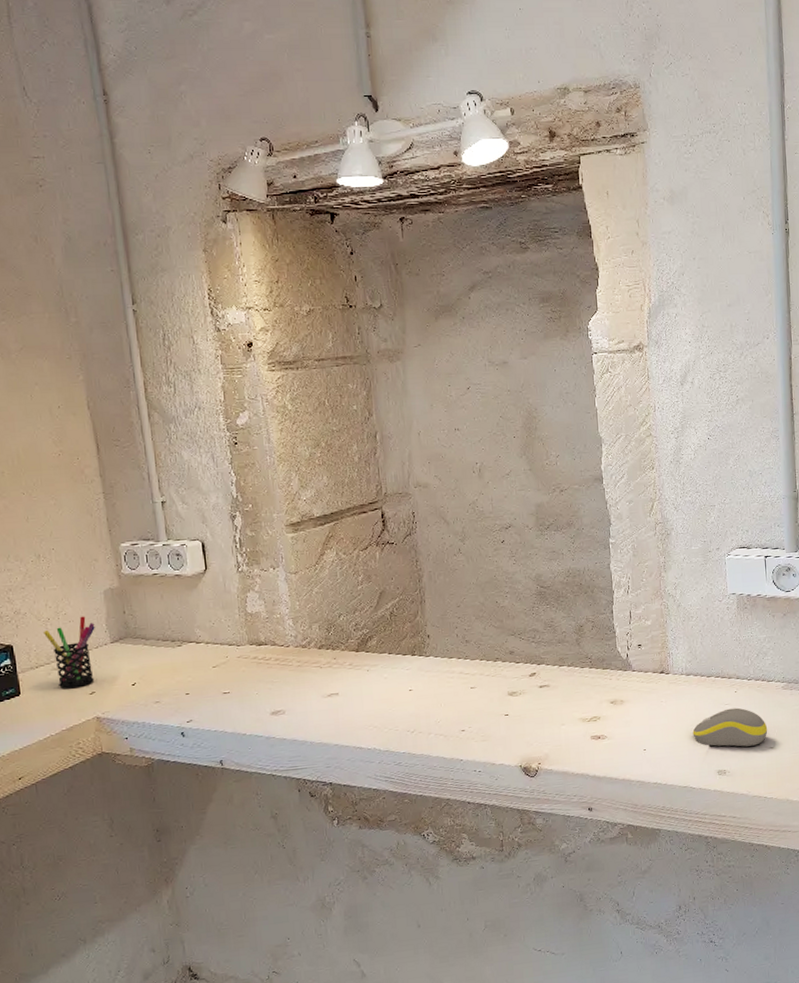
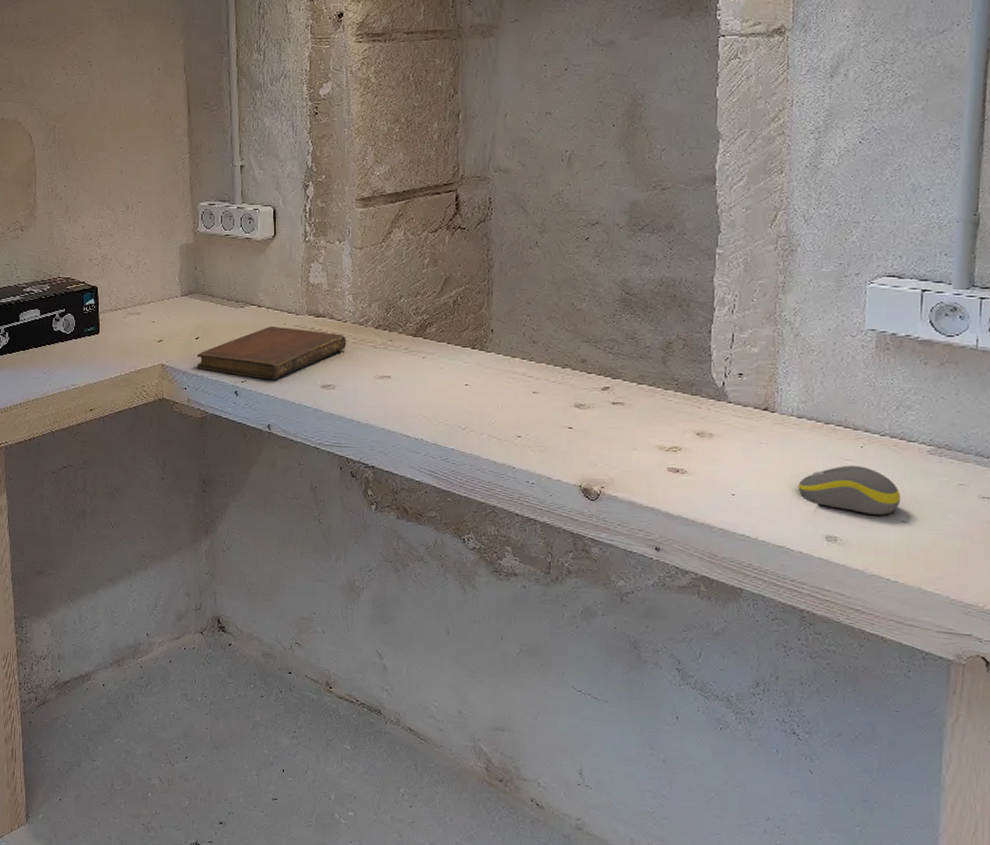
pen holder: present [44,616,95,689] -> none [125,267,169,334]
notebook: none [135,659,292,716] -> present [196,325,347,380]

